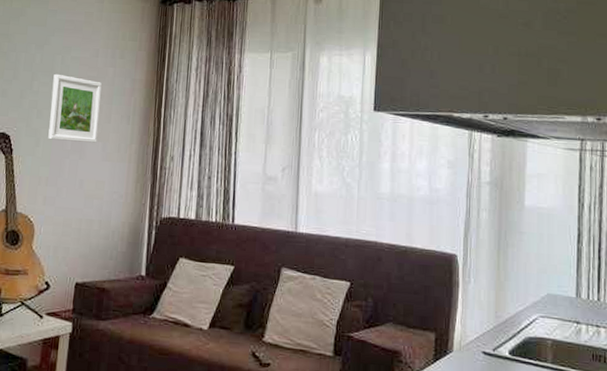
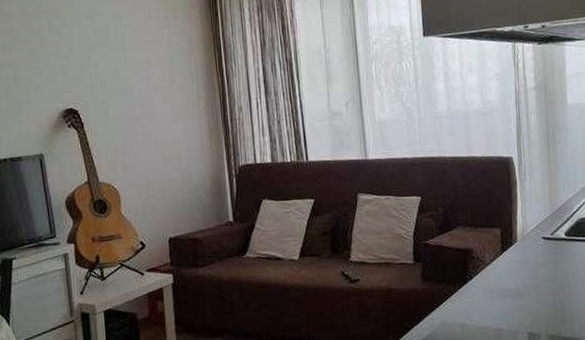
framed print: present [48,73,102,143] -> none [110,43,165,109]

